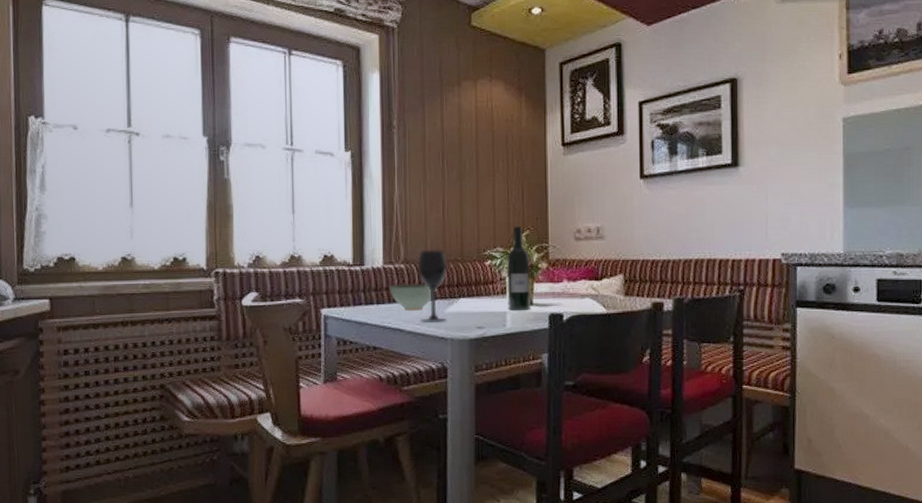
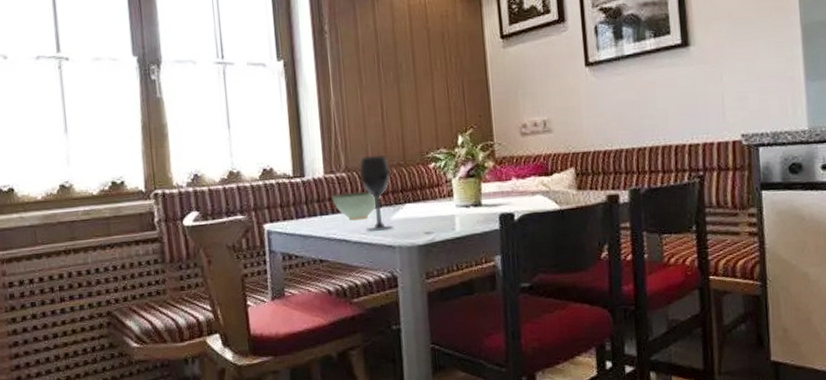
wine bottle: present [507,226,530,311] -> none [451,125,479,214]

